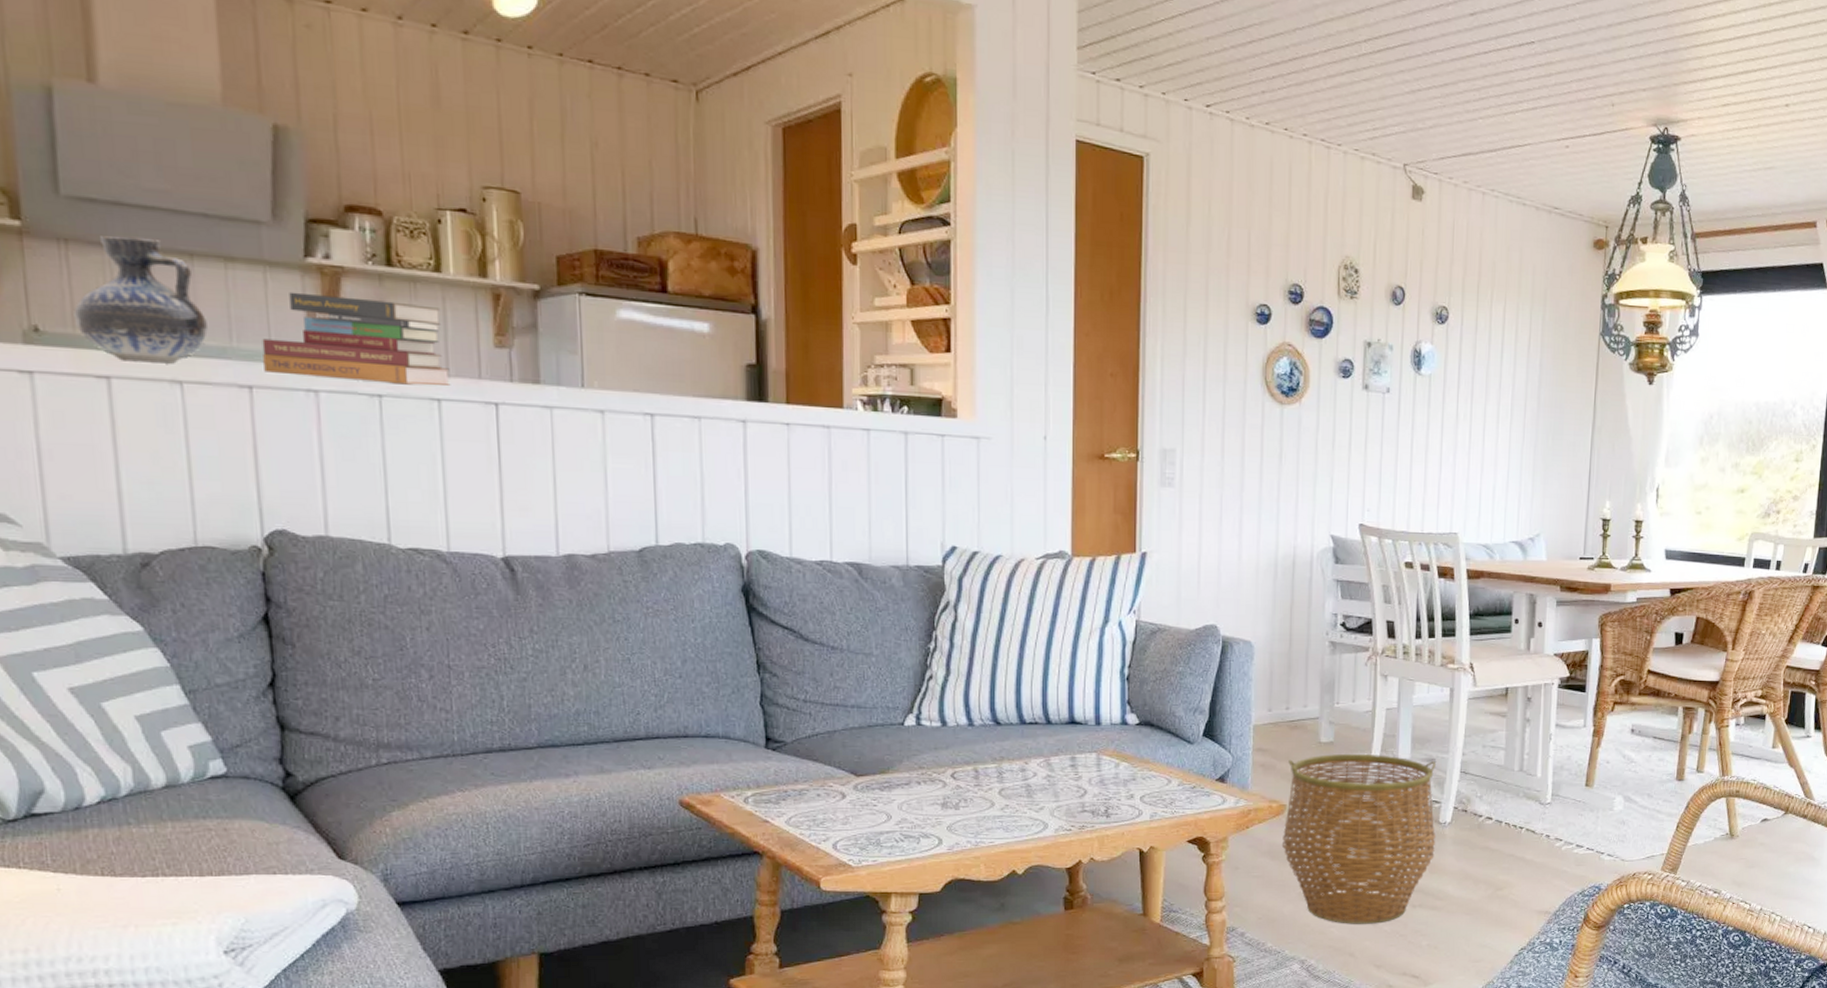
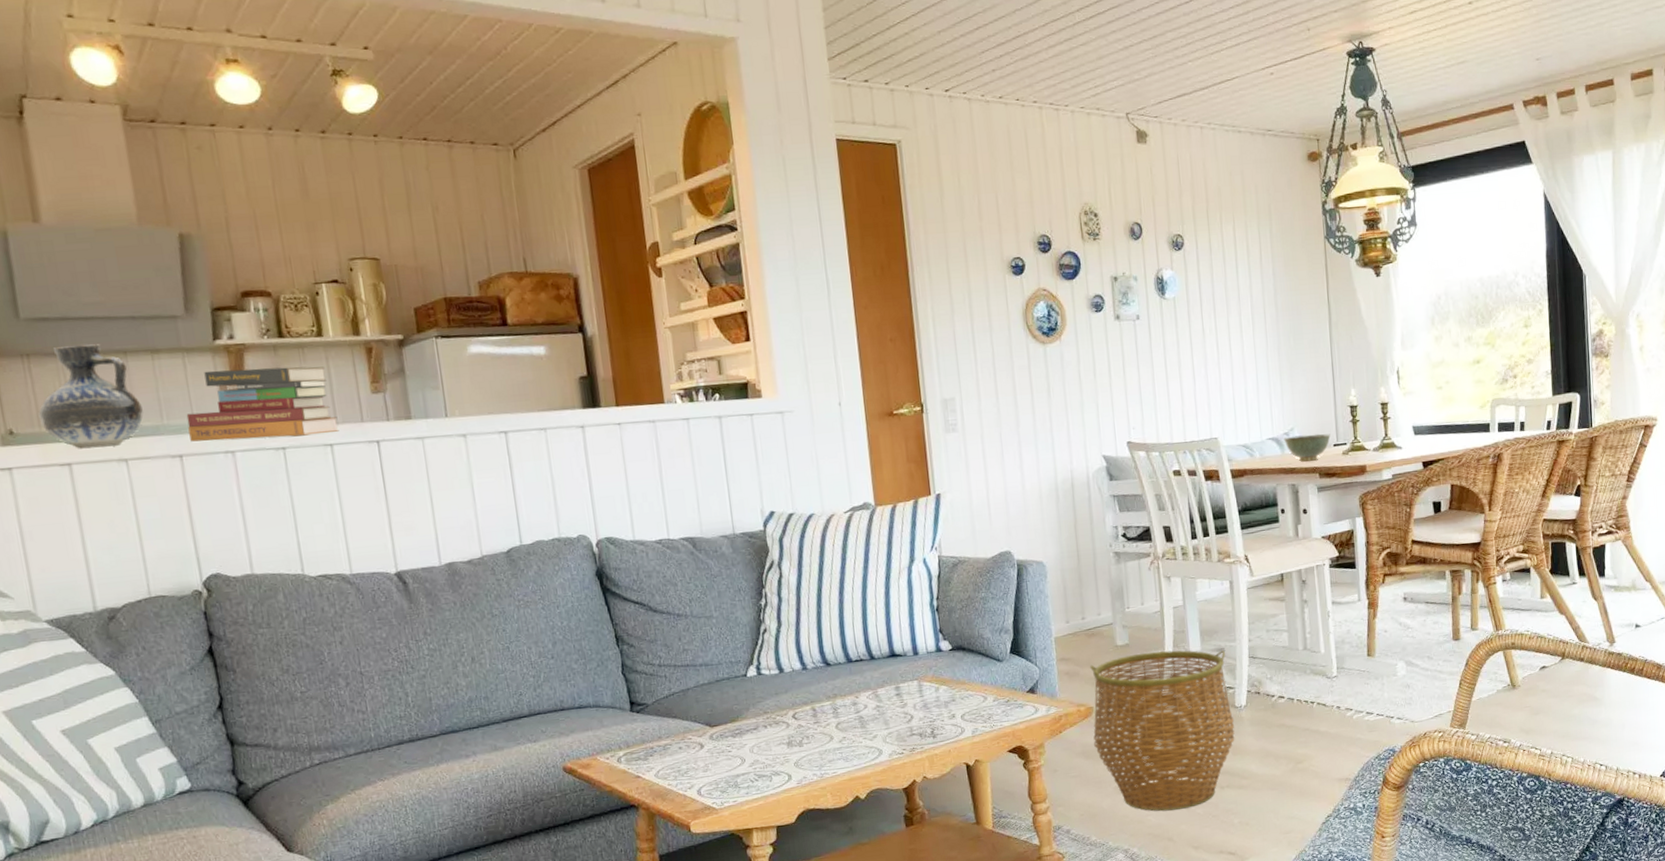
bowl: none [1527,542,1578,572] -> present [1283,433,1331,462]

